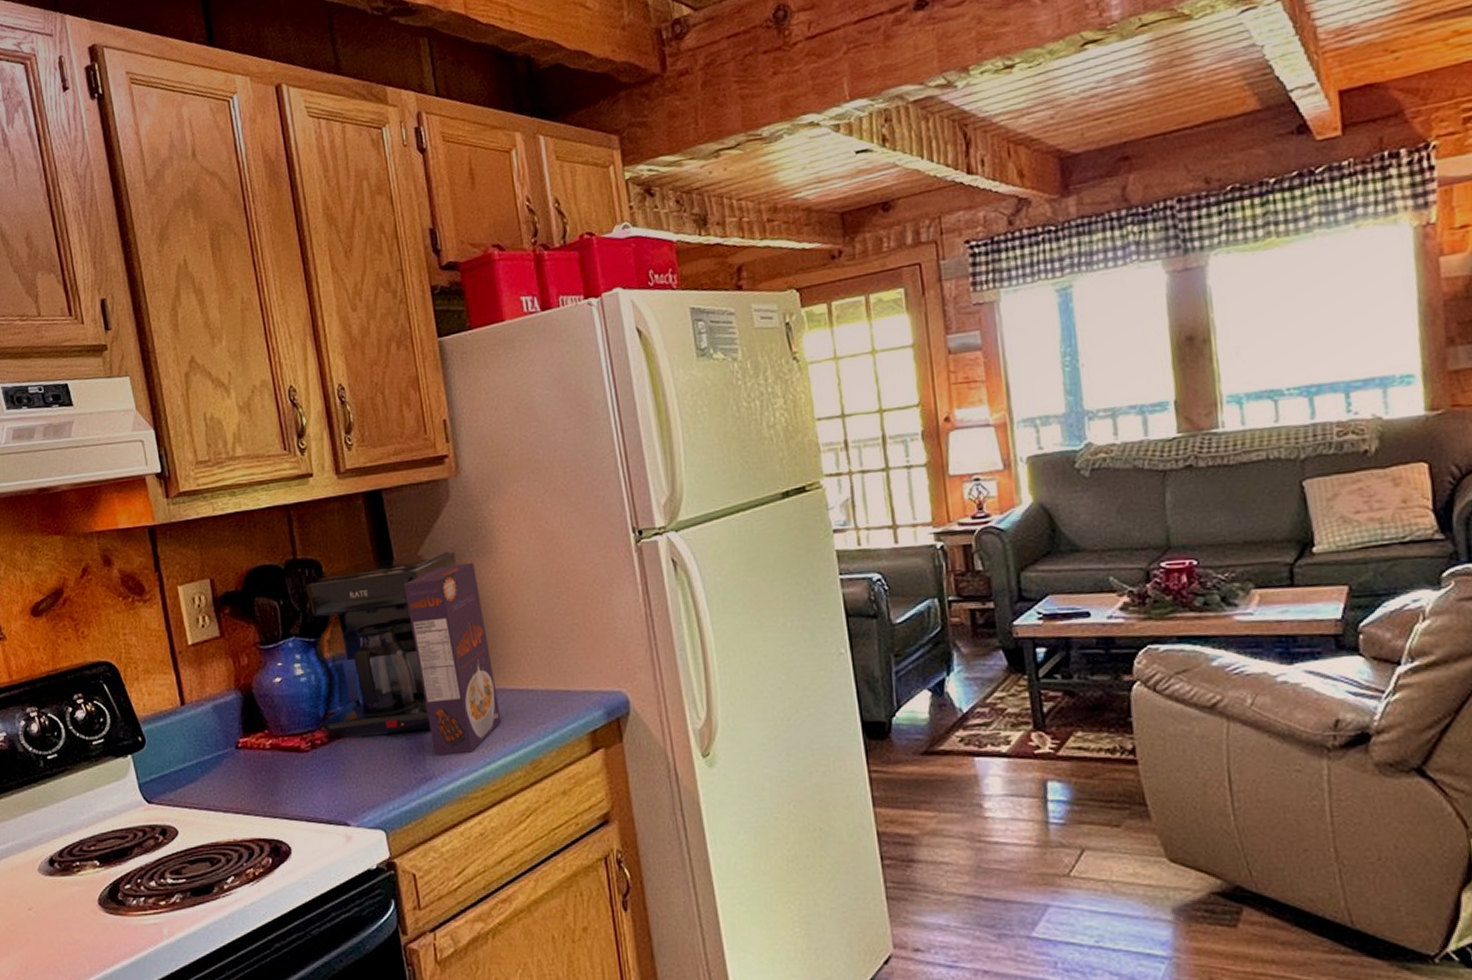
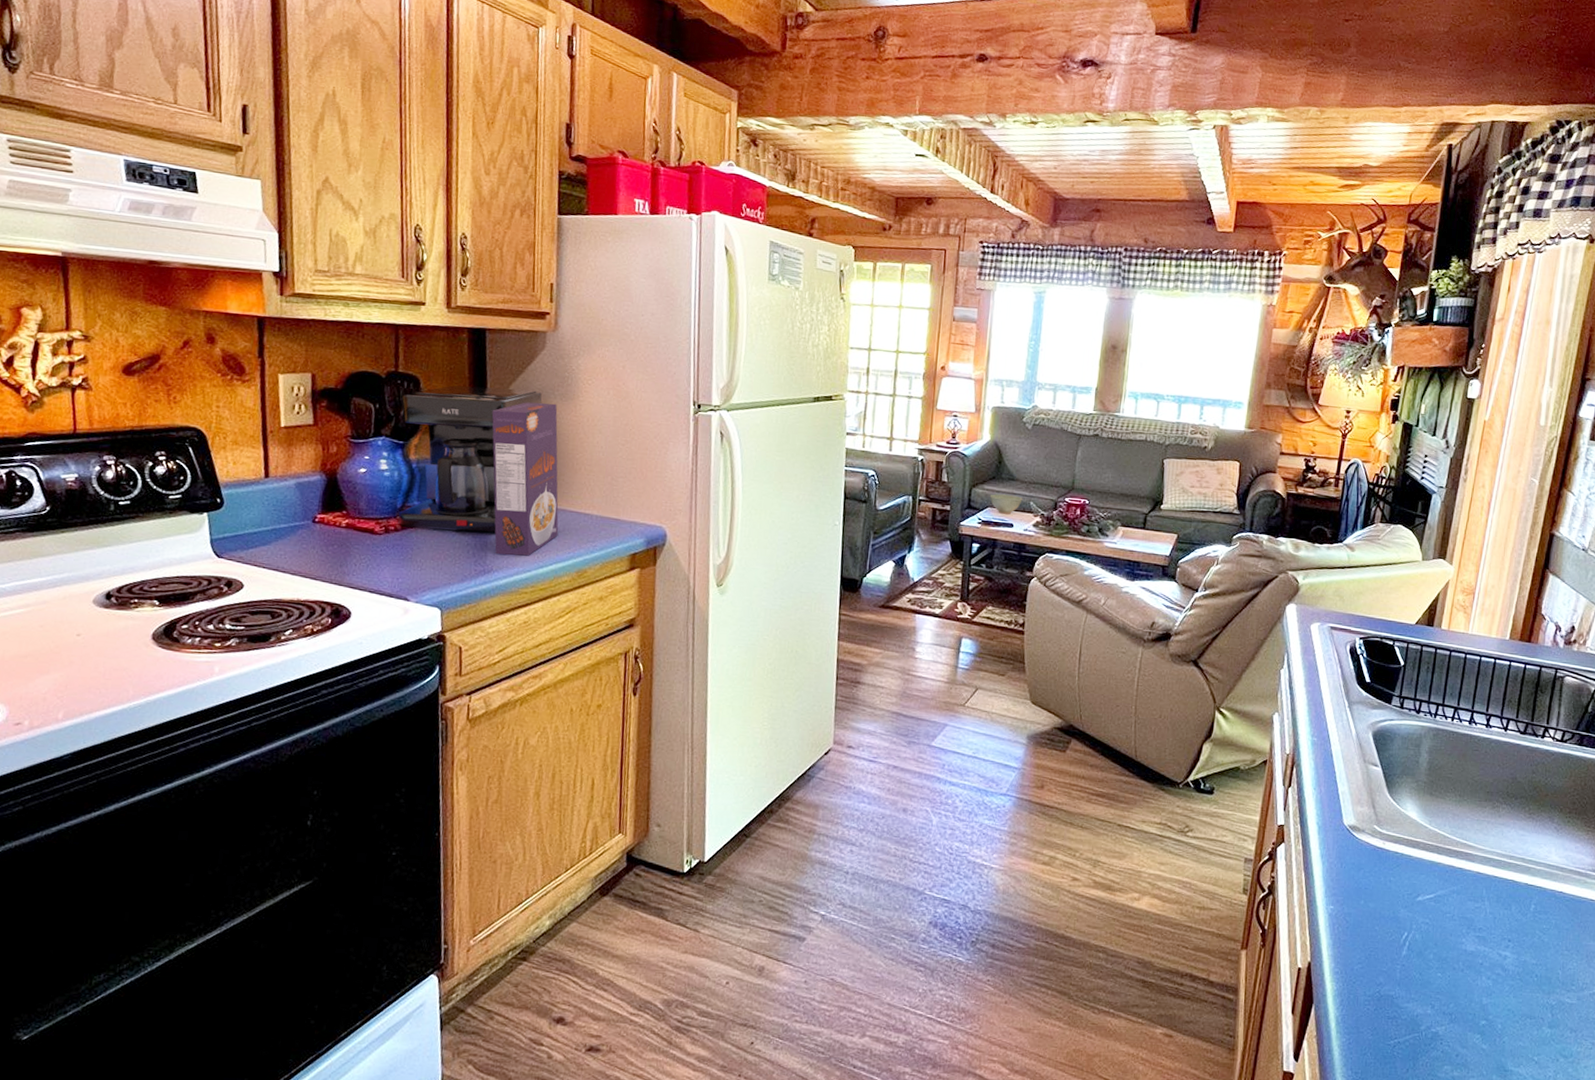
bowl: none [1047,572,1097,601] -> present [989,494,1023,515]

